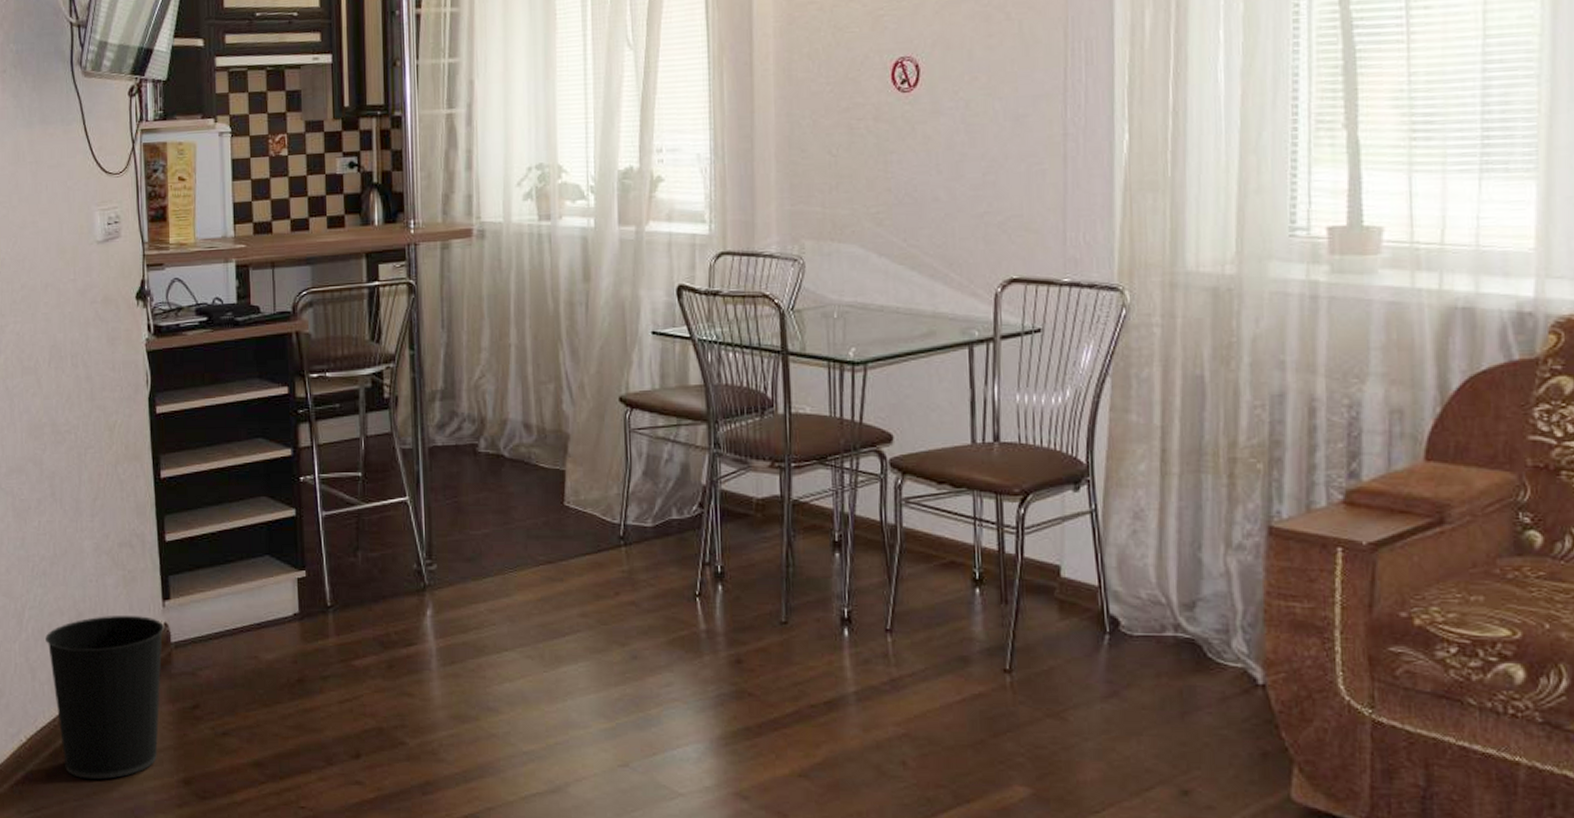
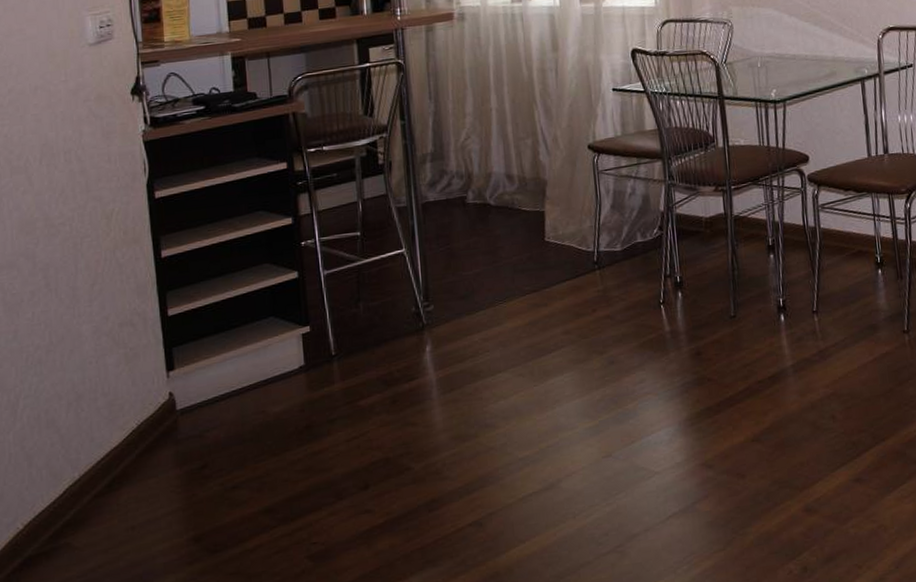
wastebasket: present [45,616,165,780] -> none [42,389,170,555]

